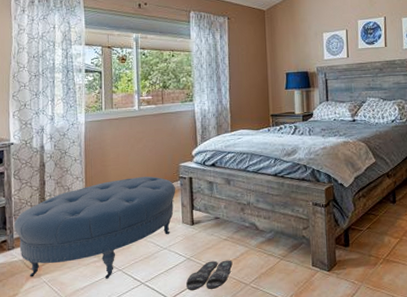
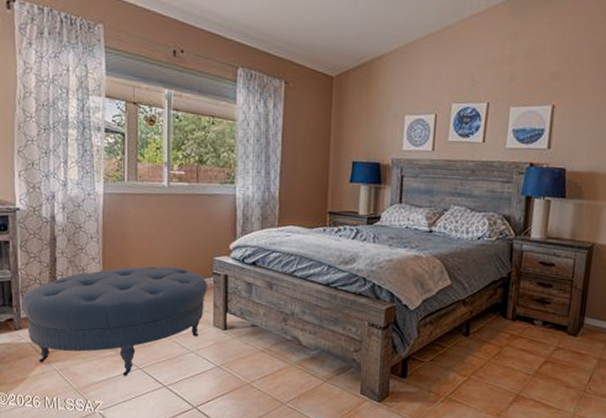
slippers: present [186,260,233,290] -> none [214,372,268,403]

